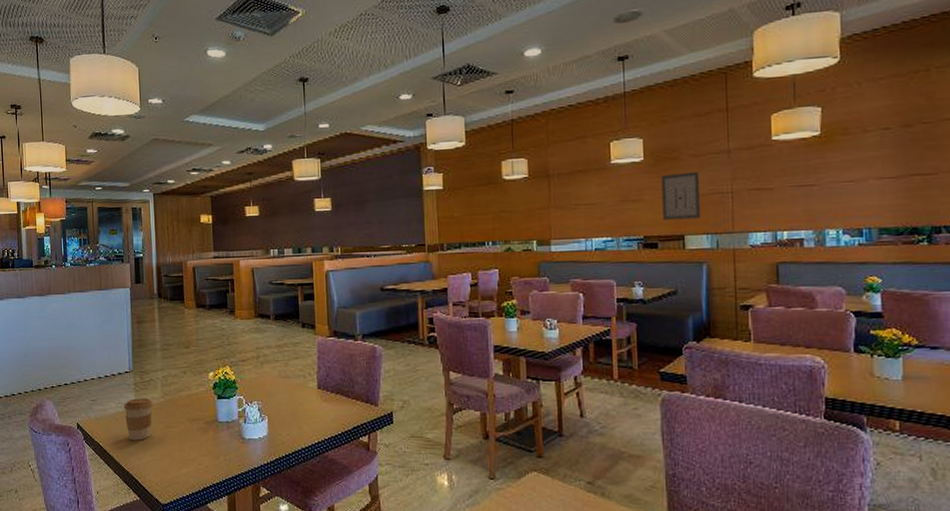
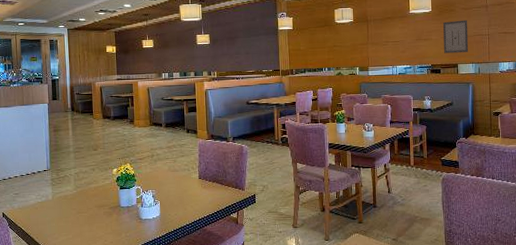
coffee cup: present [124,398,154,441] -> none [42,191,68,225]

